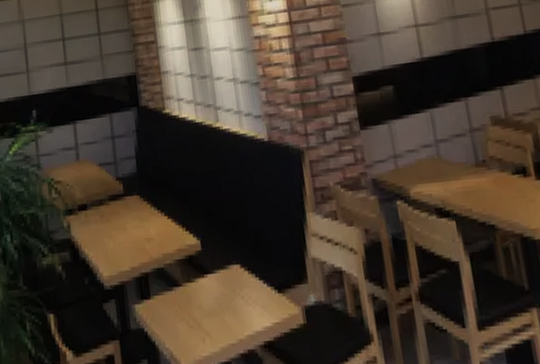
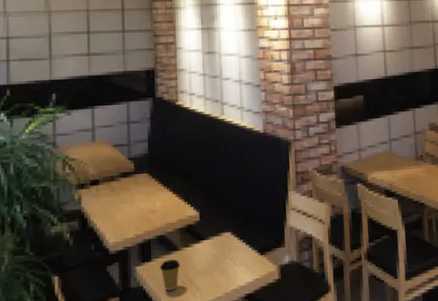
coffee cup: none [160,297,184,334] -> present [159,259,181,291]

